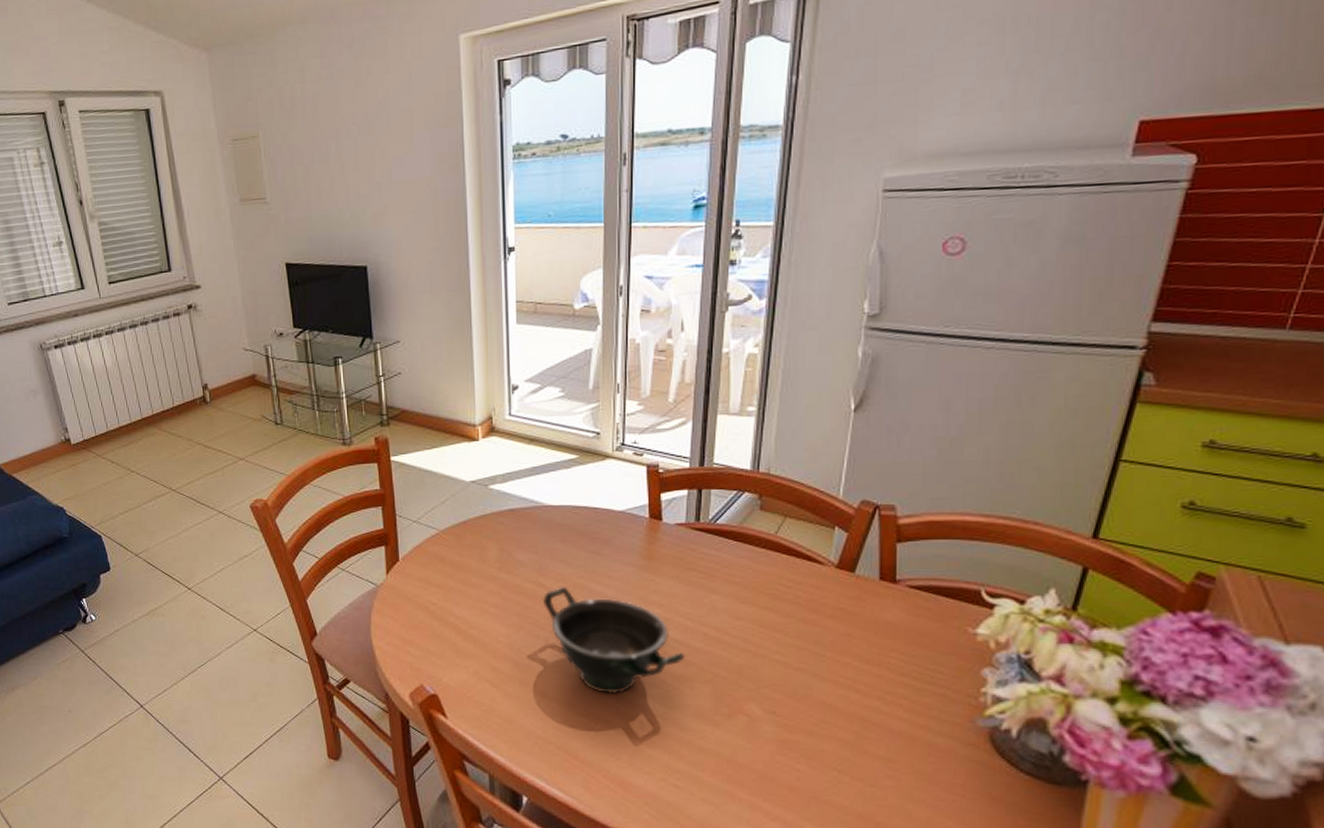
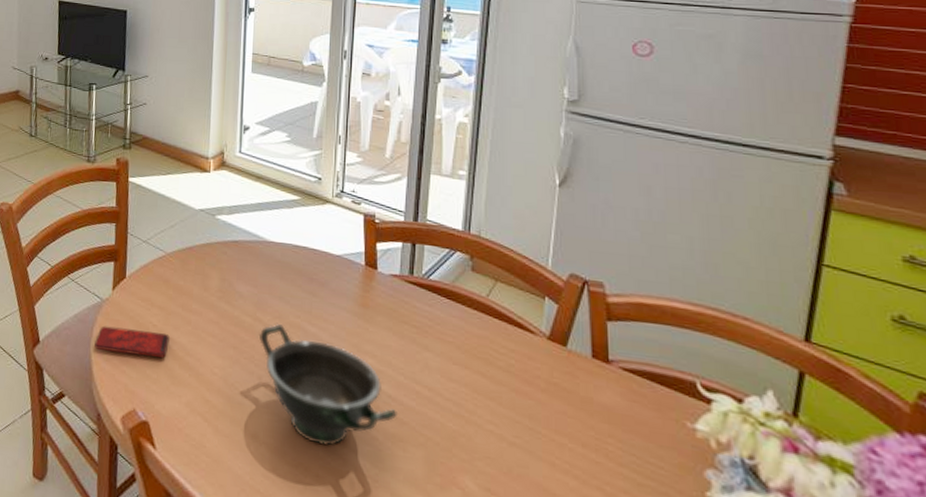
smartphone: none [374,610,451,634] -> present [94,325,170,359]

